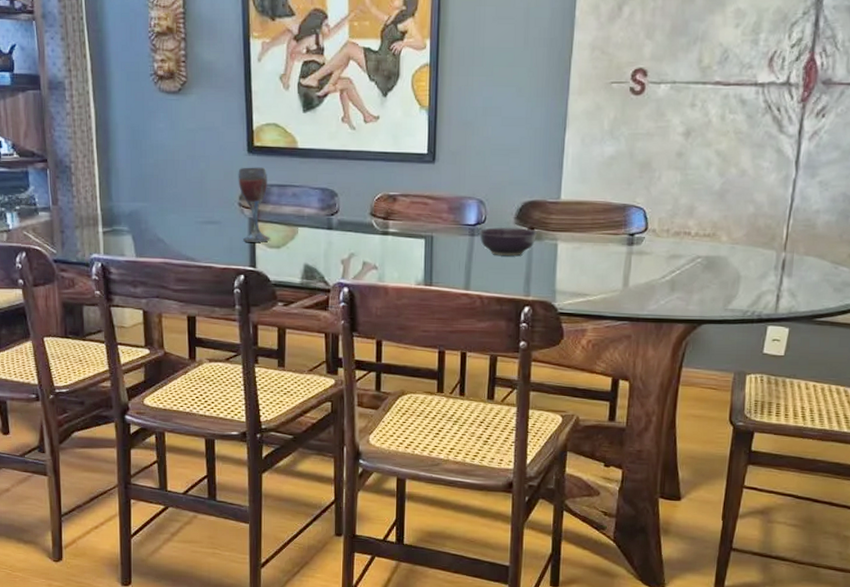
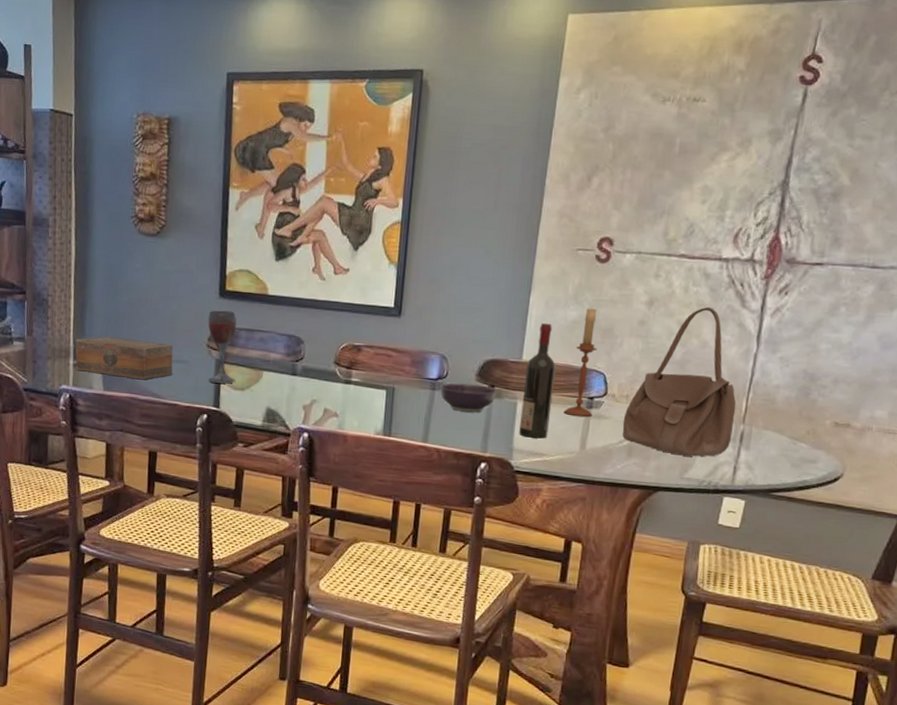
decorative box: none [103,200,206,244] -> present [75,336,173,380]
wine bottle: none [561,160,595,279] -> present [519,322,556,439]
candlestick: none [604,140,636,255] -> present [563,306,597,418]
handbag: none [664,133,777,288] -> present [622,306,736,457]

